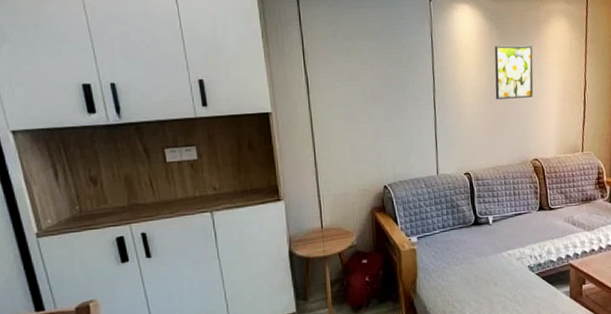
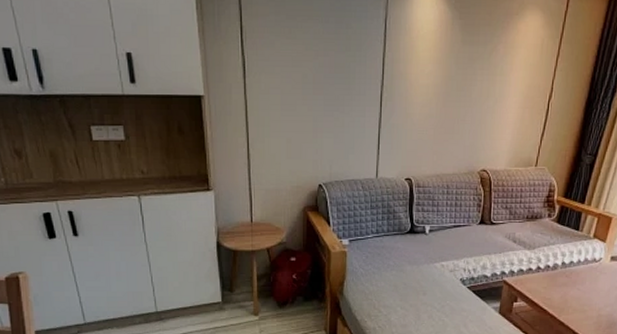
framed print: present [494,45,534,100] -> none [449,38,499,102]

